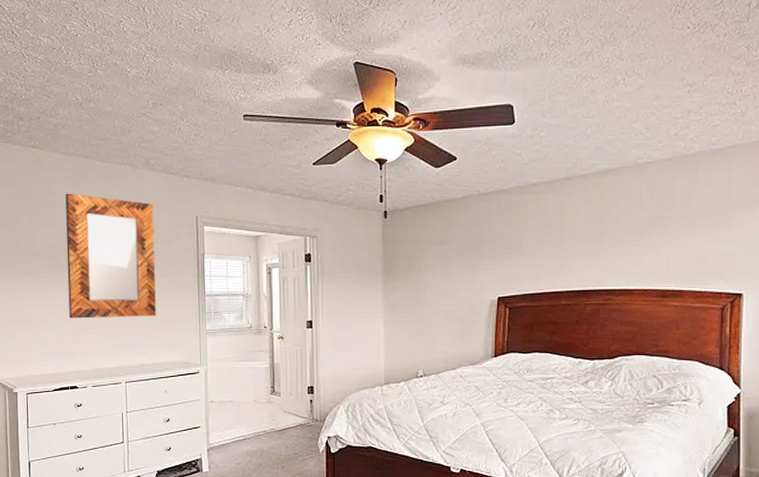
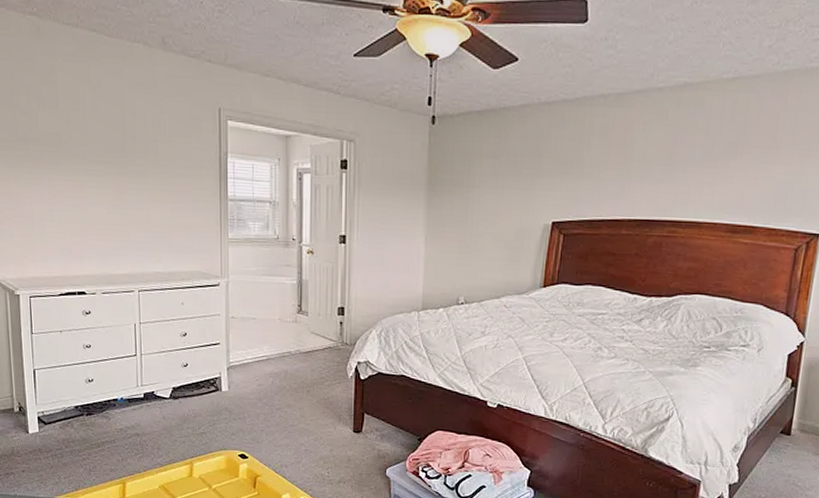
home mirror: present [65,193,156,319] -> none [69,72,173,220]

